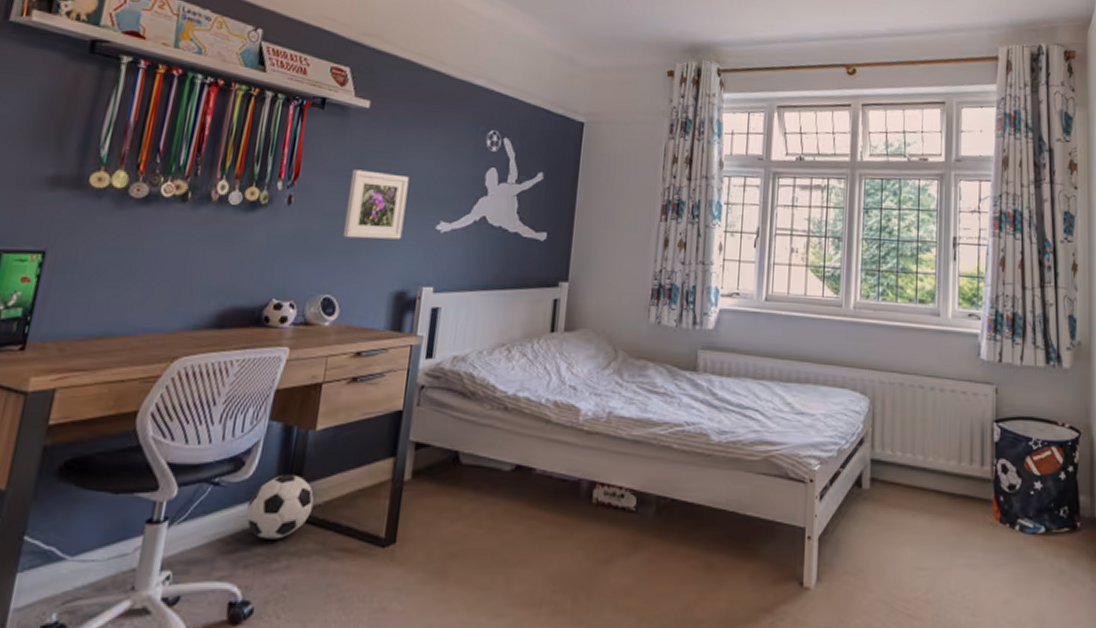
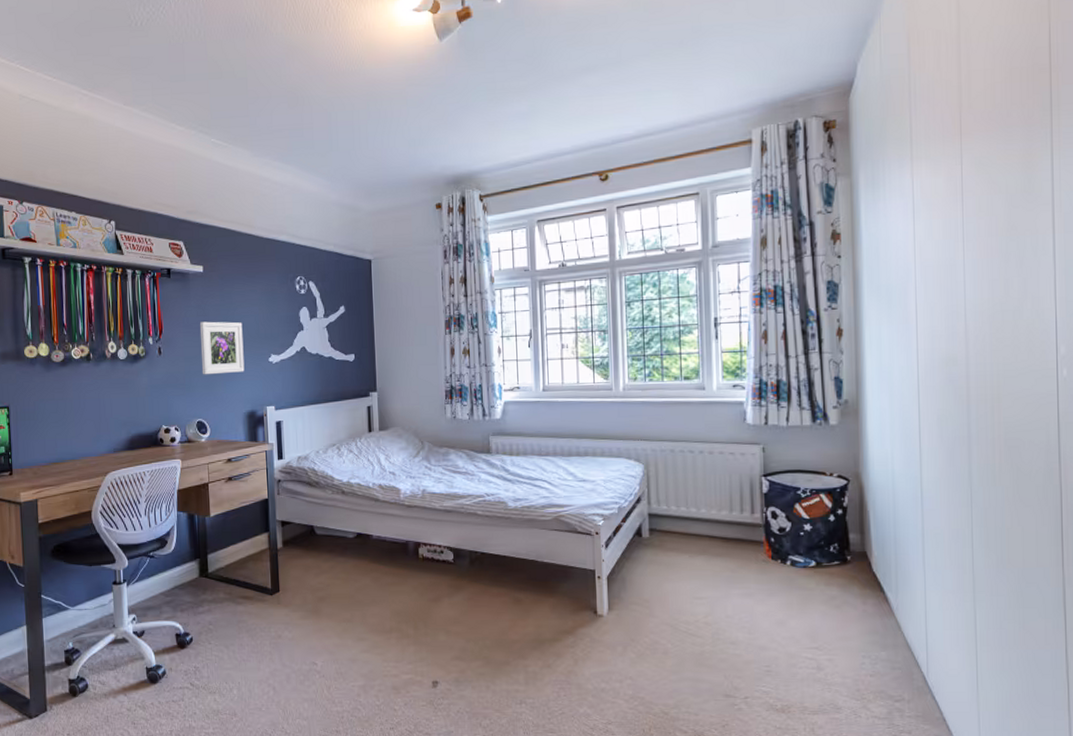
soccer ball: present [246,474,314,540] -> none [175,548,219,592]

